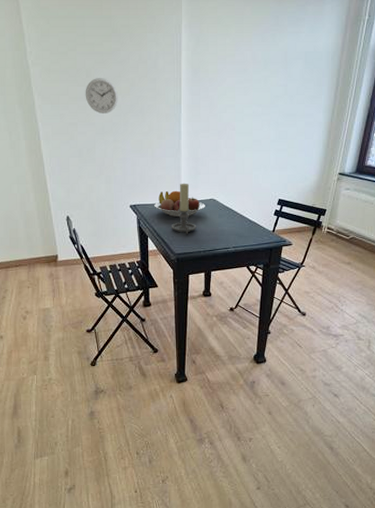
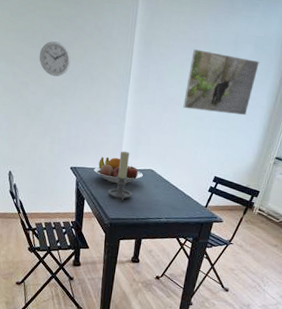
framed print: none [239,71,311,134] -> present [183,49,259,116]

